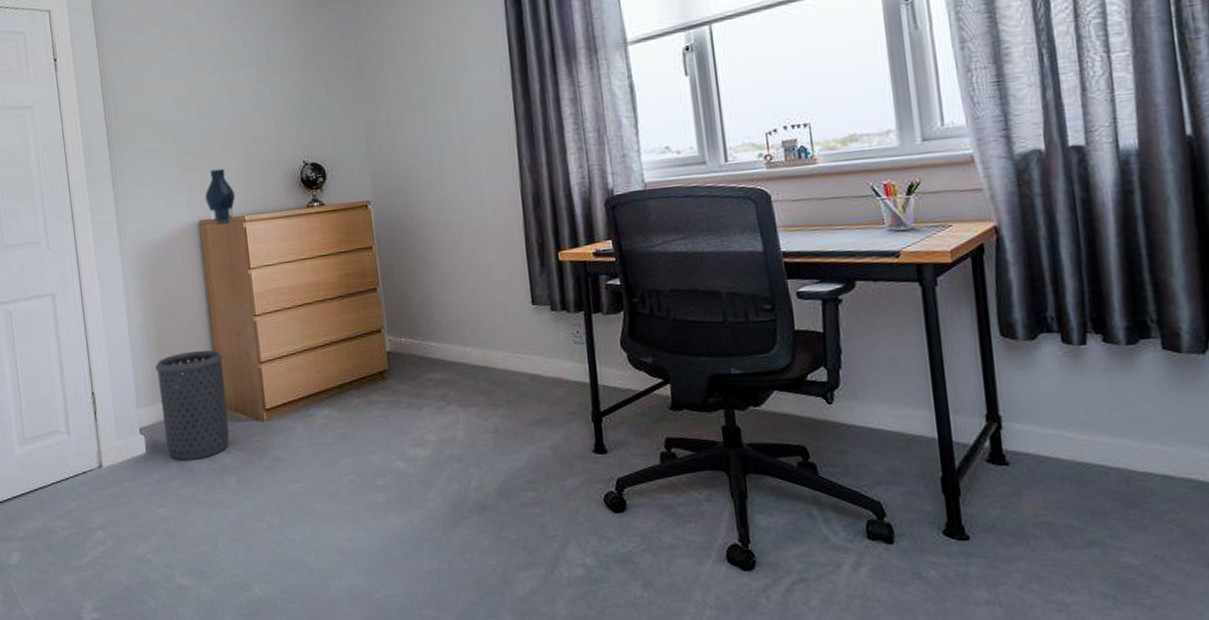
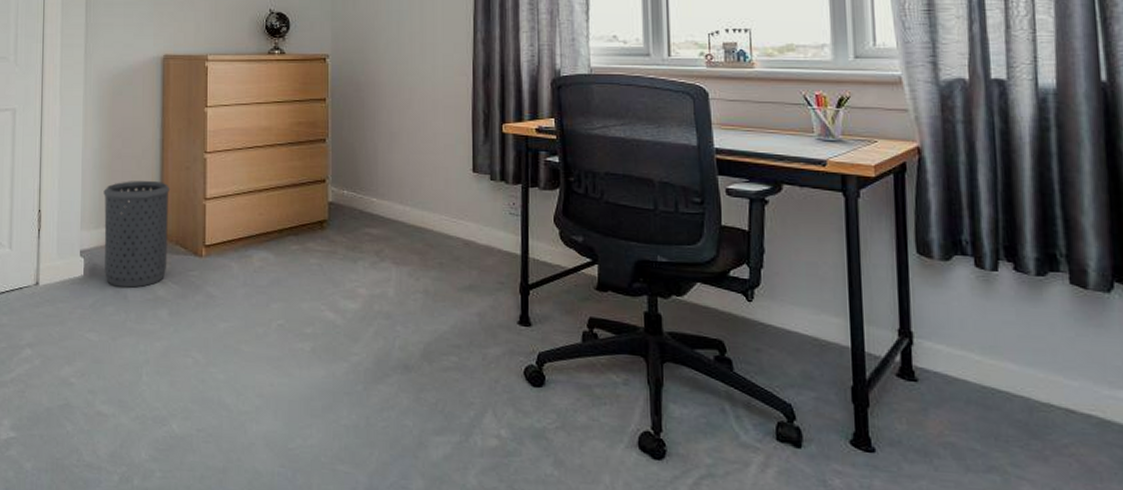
vase: present [205,168,236,226] -> none [172,8,202,62]

